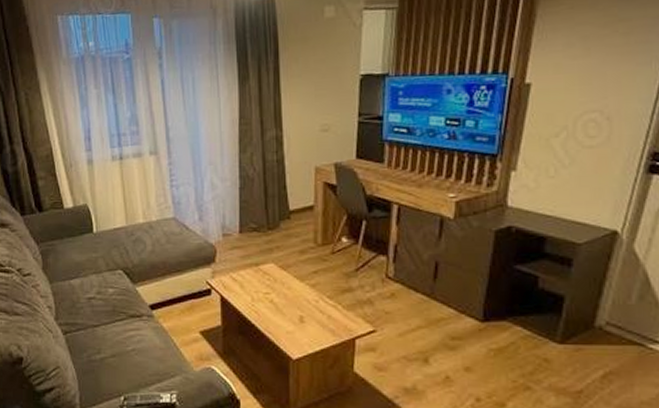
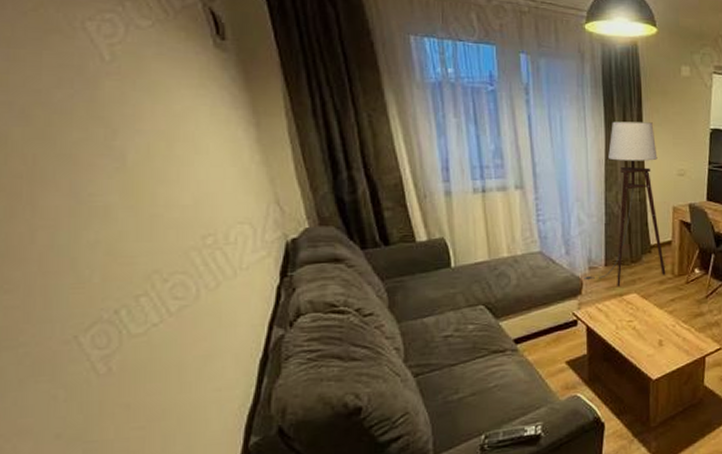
floor lamp: none [217,74,307,255] -> present [584,121,666,286]

